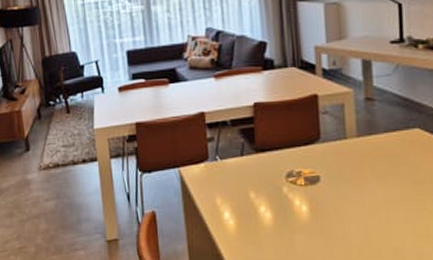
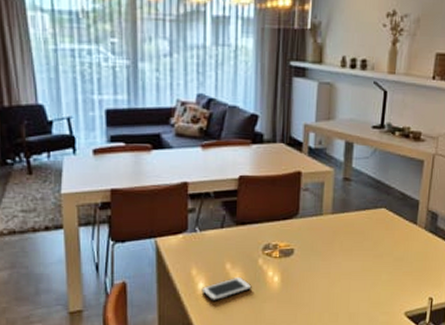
cell phone: none [227,206,279,232] -> present [201,276,252,301]

